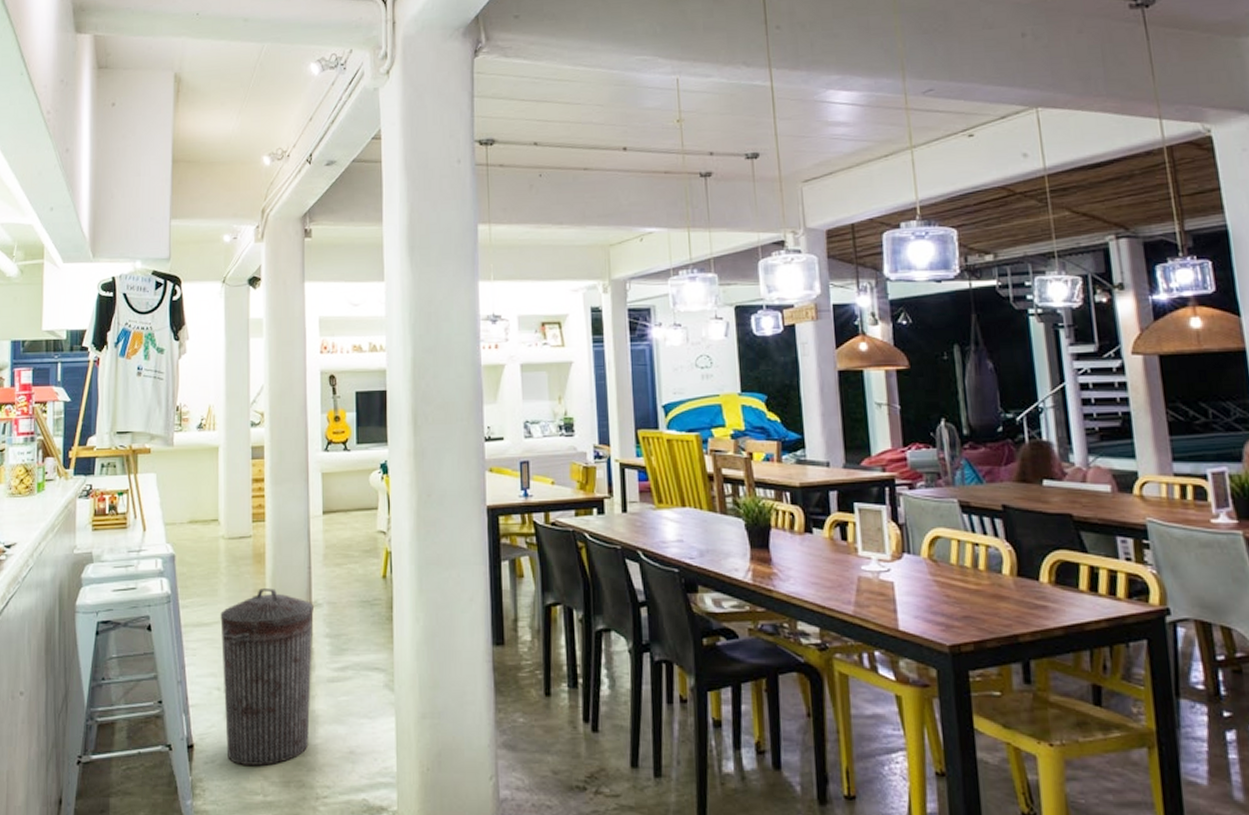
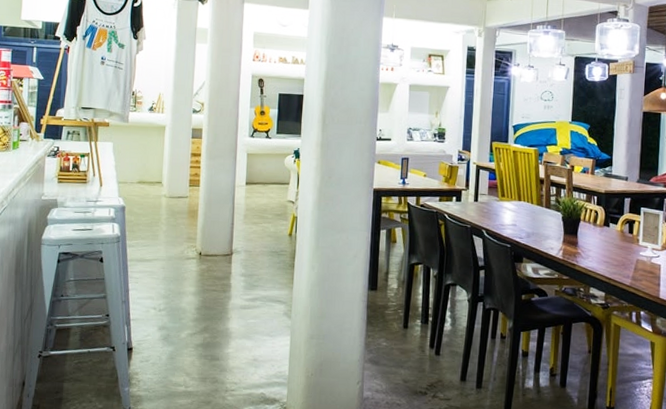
trash can: present [220,588,314,766] -> none [158,236,234,366]

